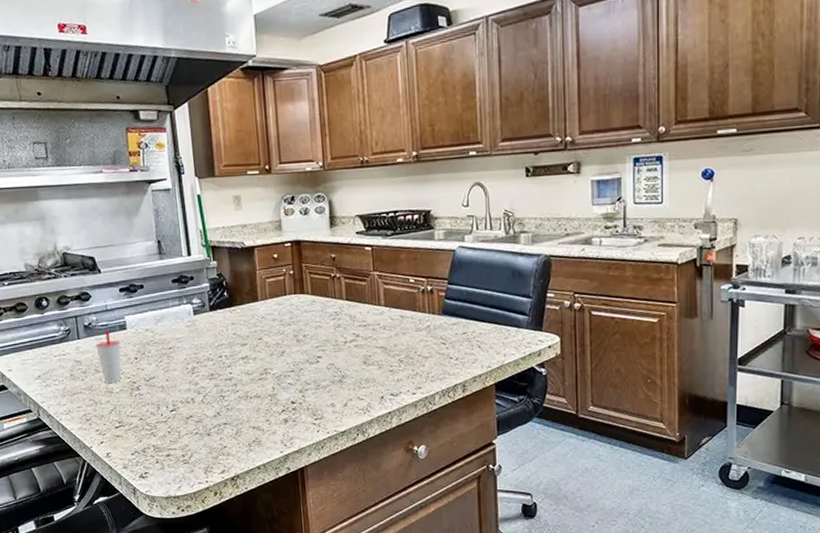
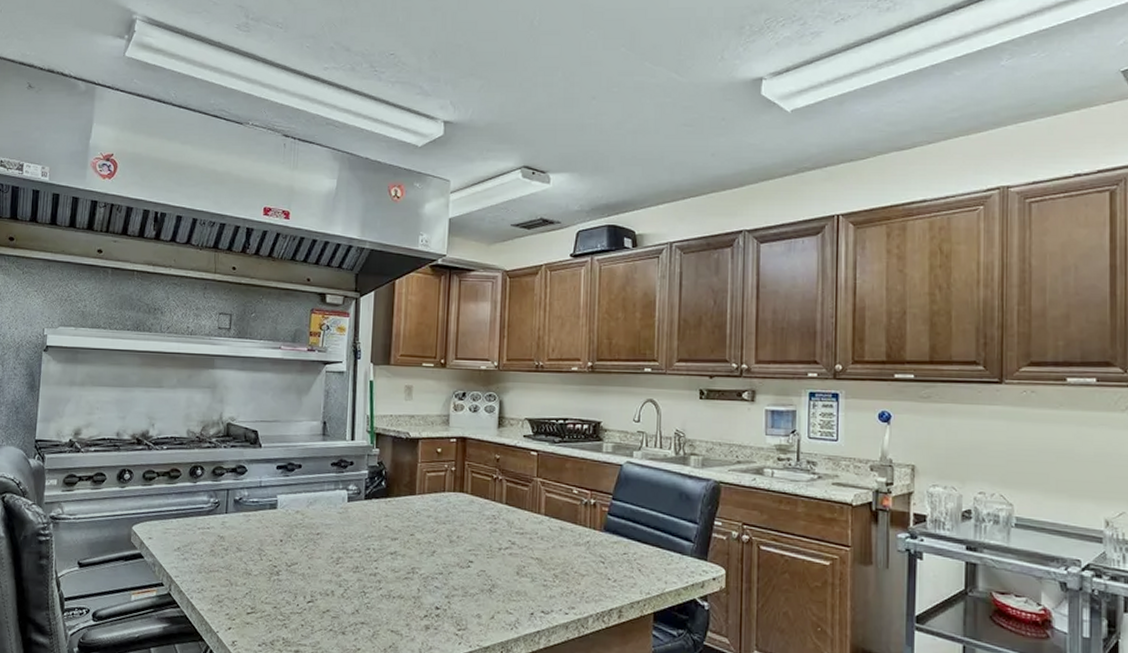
cup: present [96,330,121,383] -> none [242,508,269,564]

